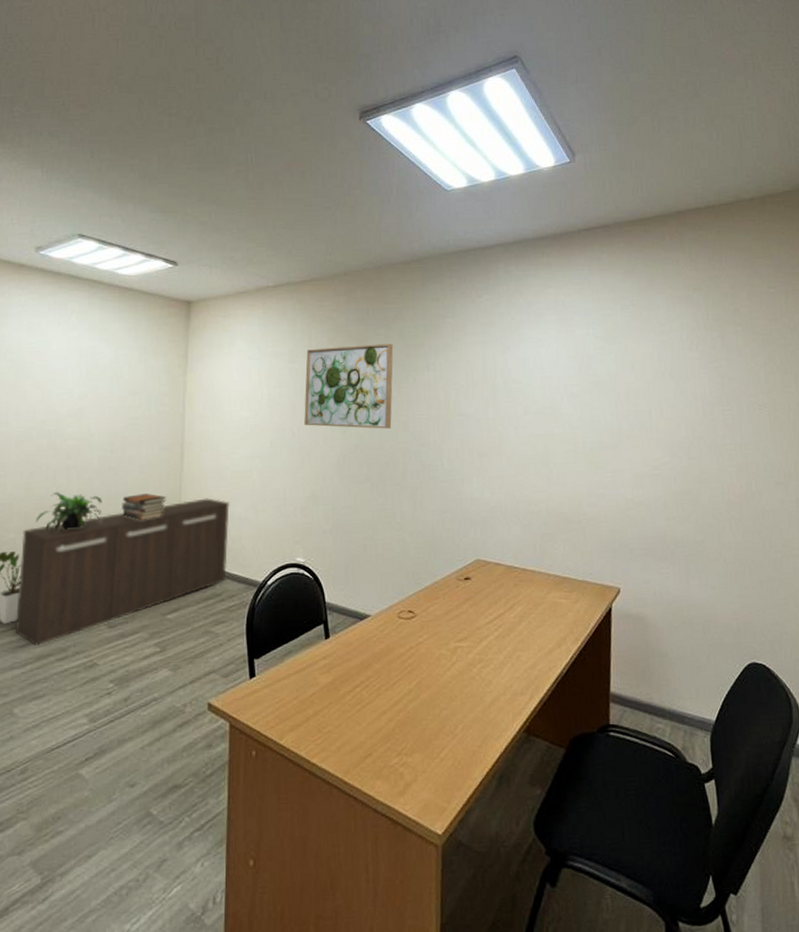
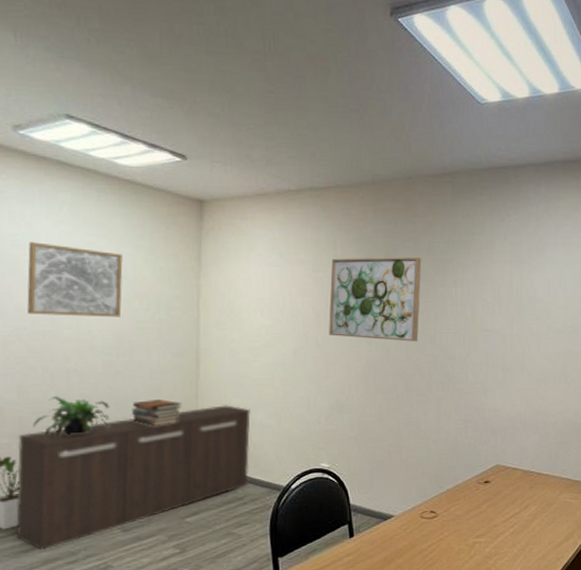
wall art: none [37,349,120,416] -> present [27,242,123,317]

